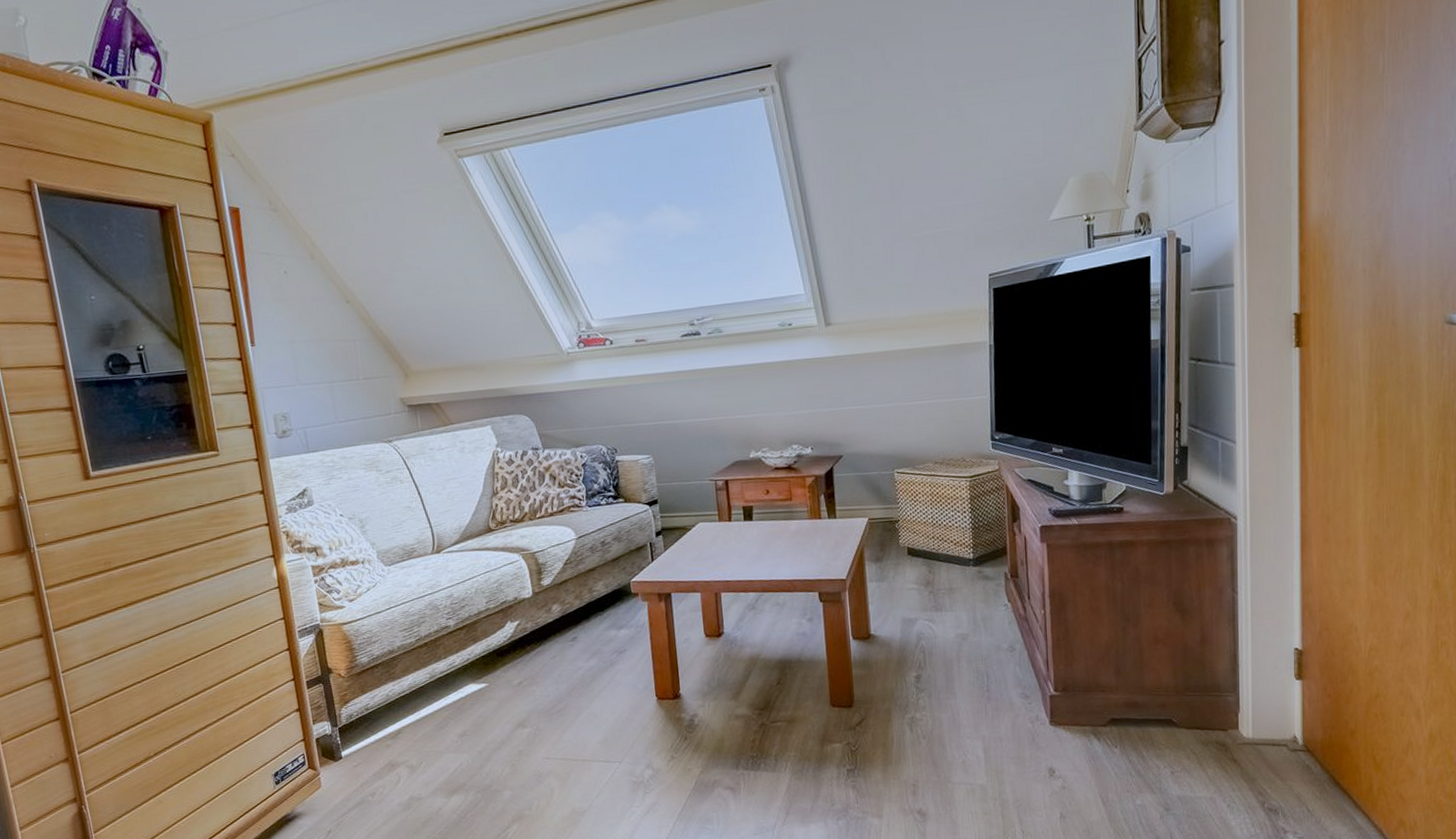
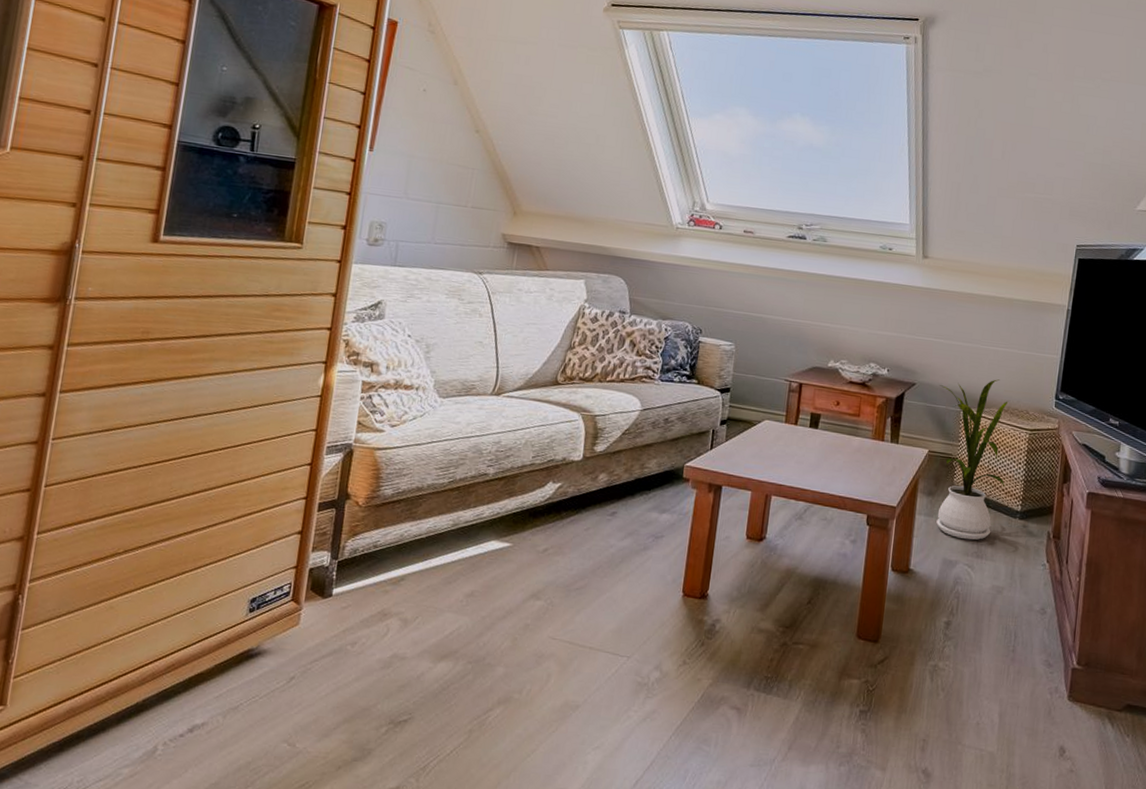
house plant: none [868,433,953,597] -> present [936,379,1009,541]

